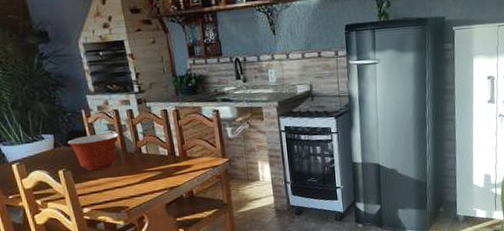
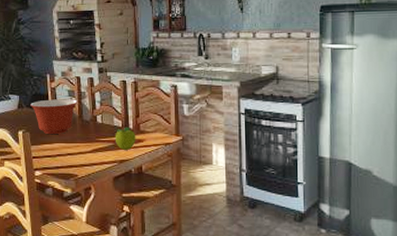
fruit: none [162,154,184,177] -> present [115,127,136,150]

